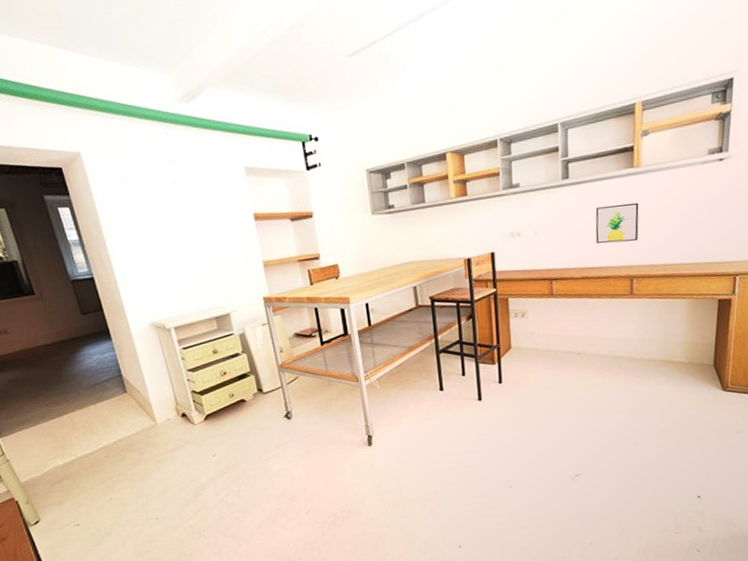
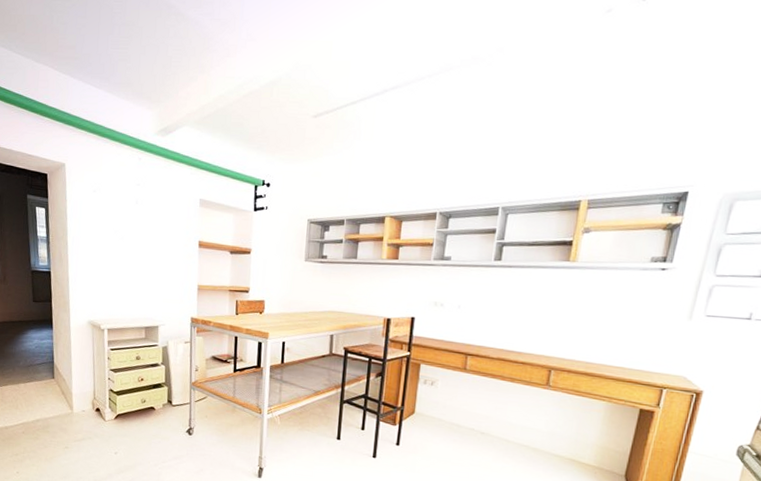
wall art: present [595,202,639,244] -> none [519,293,569,333]

